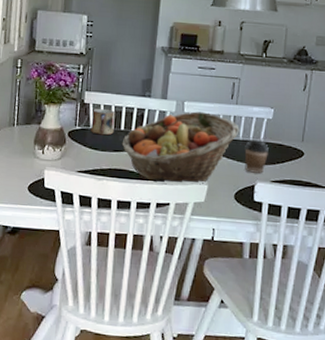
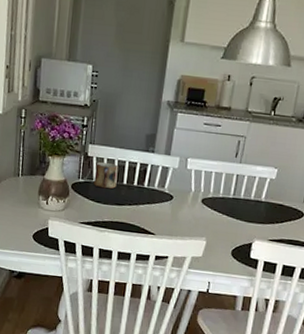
fruit basket: present [122,111,240,185] -> none [124,168,242,241]
coffee cup: present [244,140,269,174] -> none [243,199,269,232]

